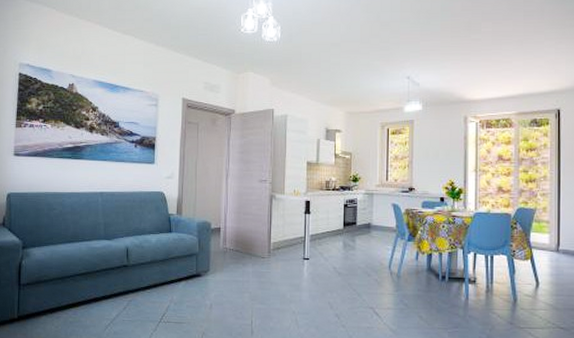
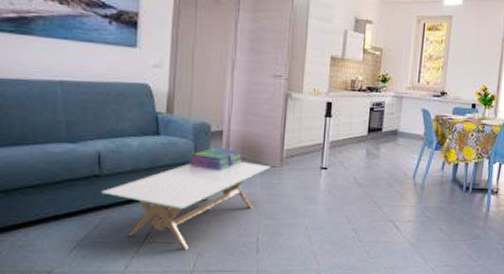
coffee table: none [129,254,260,330] -> present [101,162,270,250]
stack of books: none [195,242,237,262] -> present [189,147,242,171]

